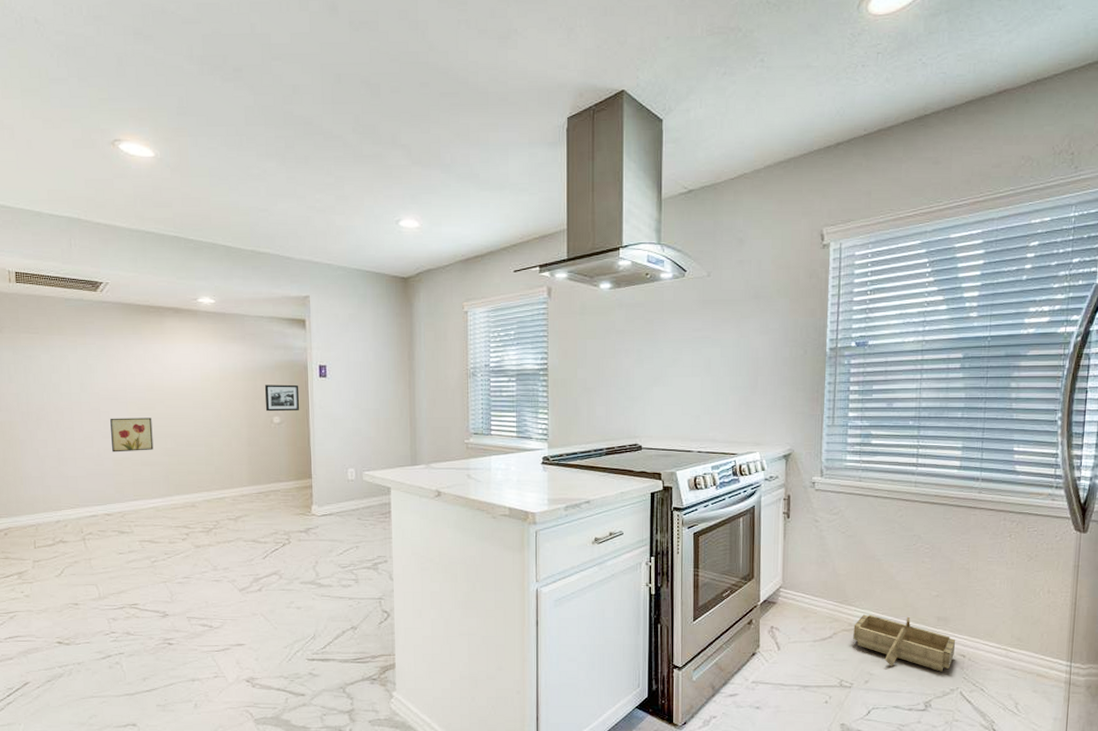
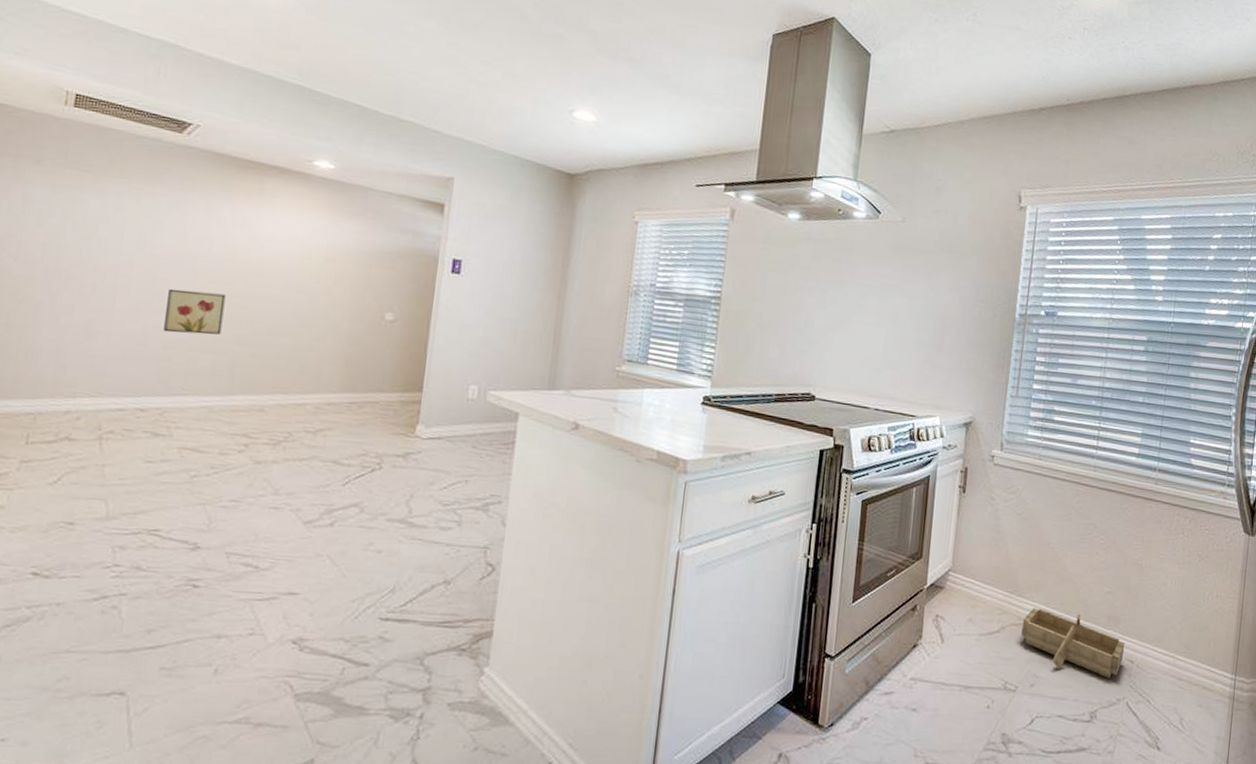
picture frame: present [264,384,300,412] -> none [377,273,424,310]

